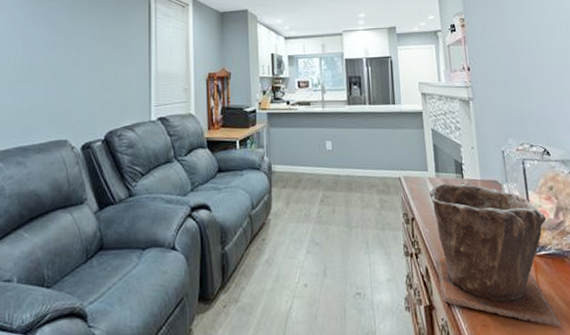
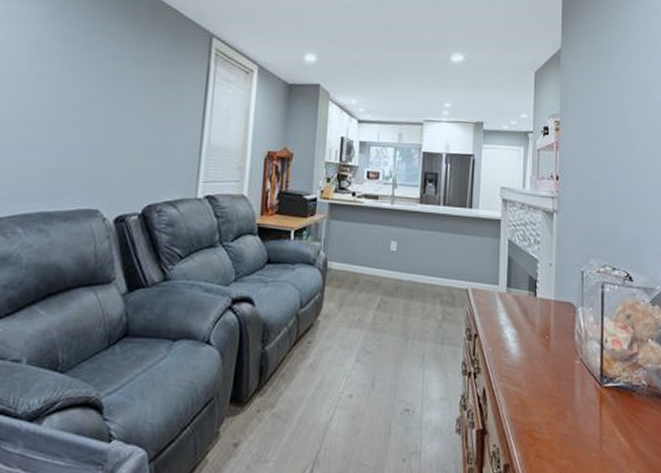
plant pot: present [428,181,561,327] -> none [495,299,619,464]

